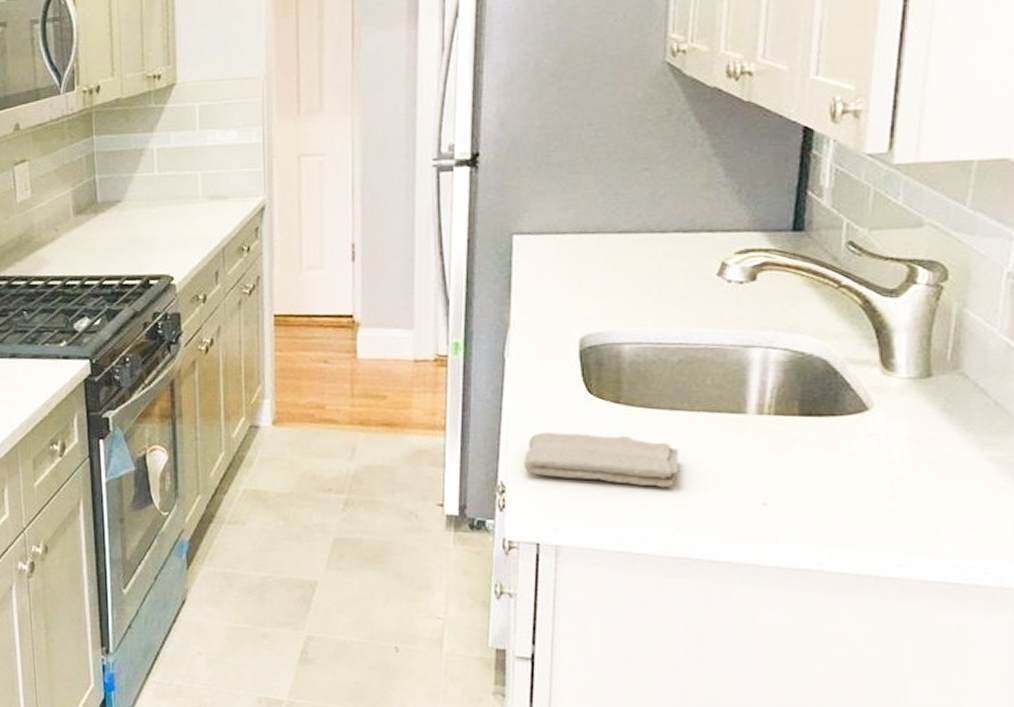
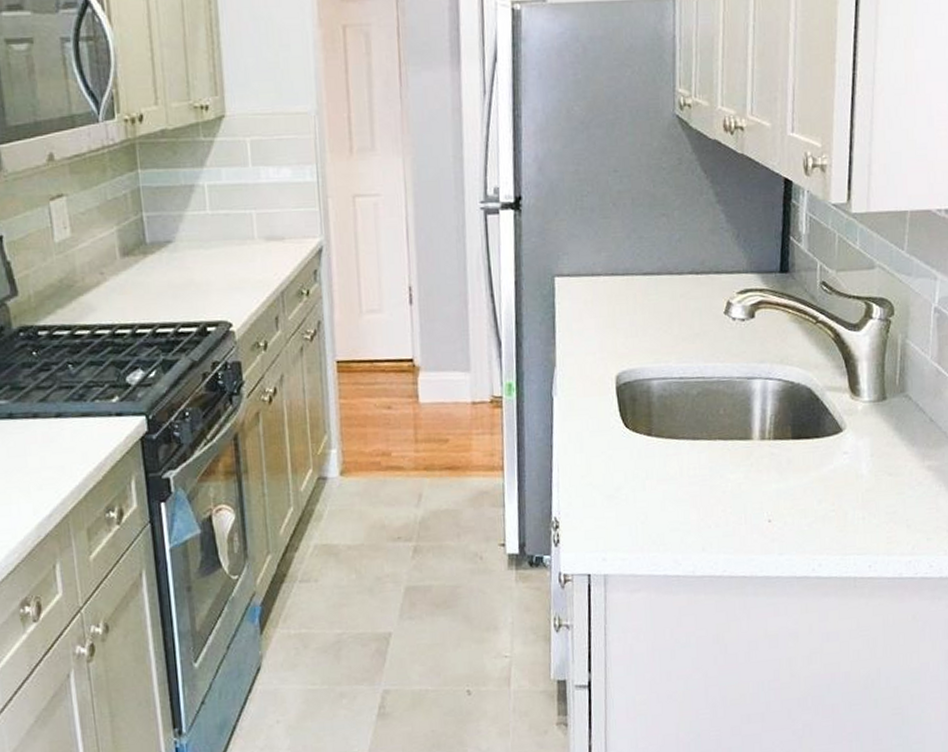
washcloth: present [524,431,681,488] -> none [574,465,704,513]

